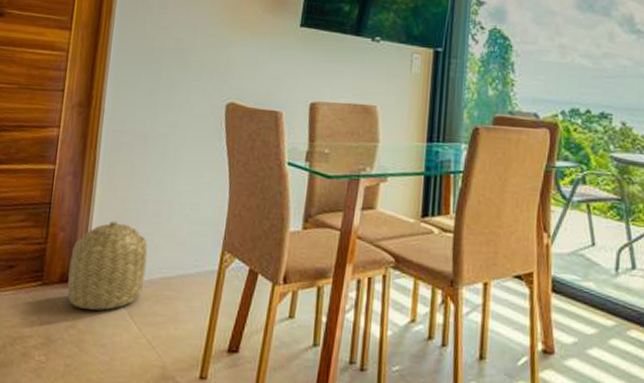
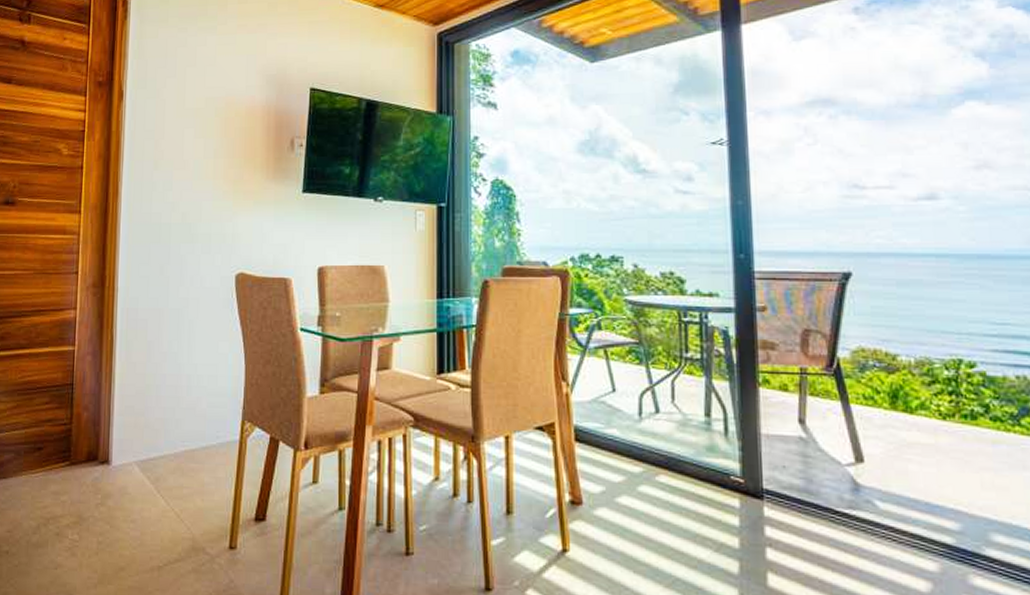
basket: present [67,221,148,311] -> none [94,397,170,487]

